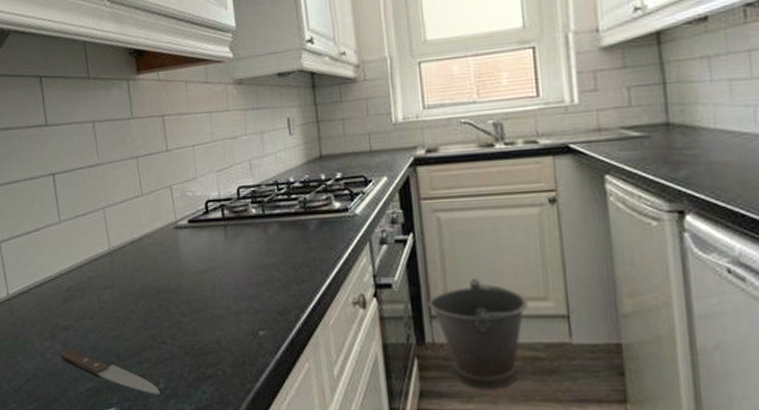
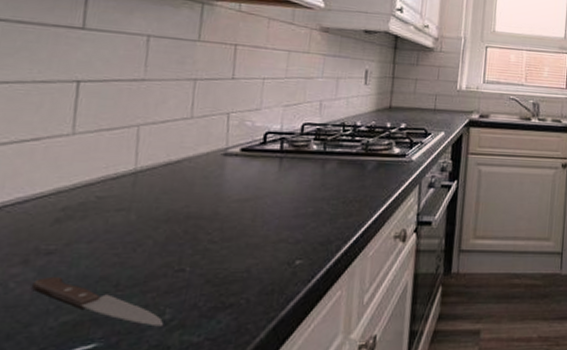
bucket: present [427,278,529,390] -> none [459,221,536,312]

